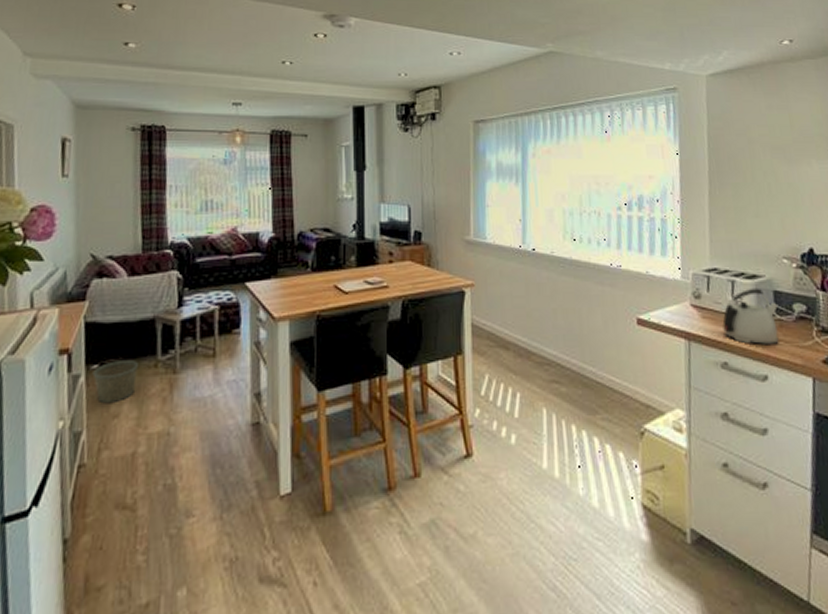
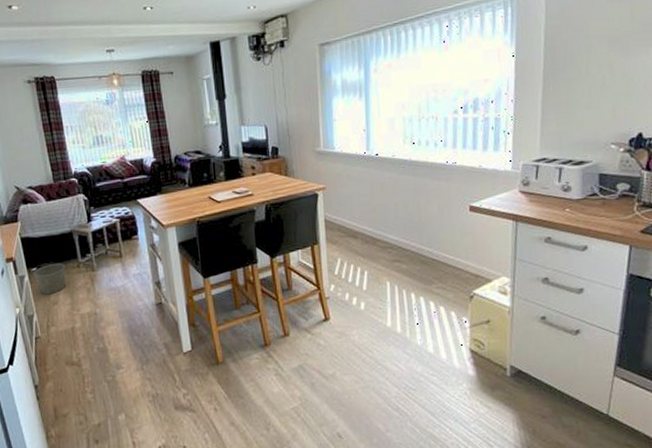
kettle: present [722,288,779,344] -> none [548,172,603,221]

